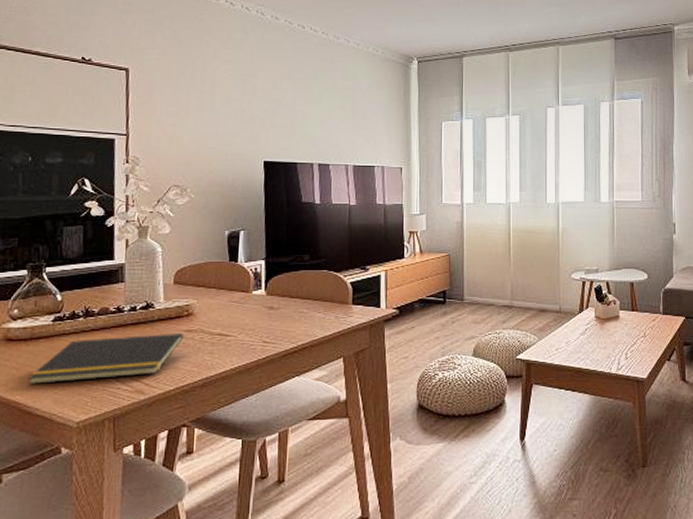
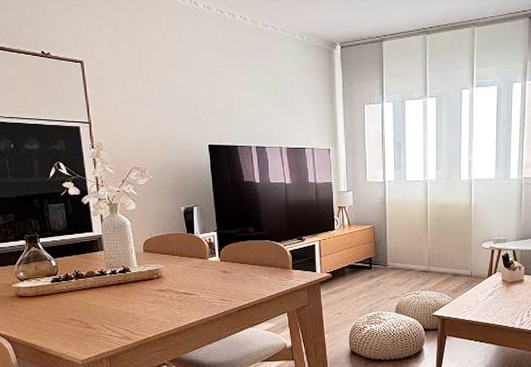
notepad: present [27,333,184,384] -> none [39,292,157,331]

